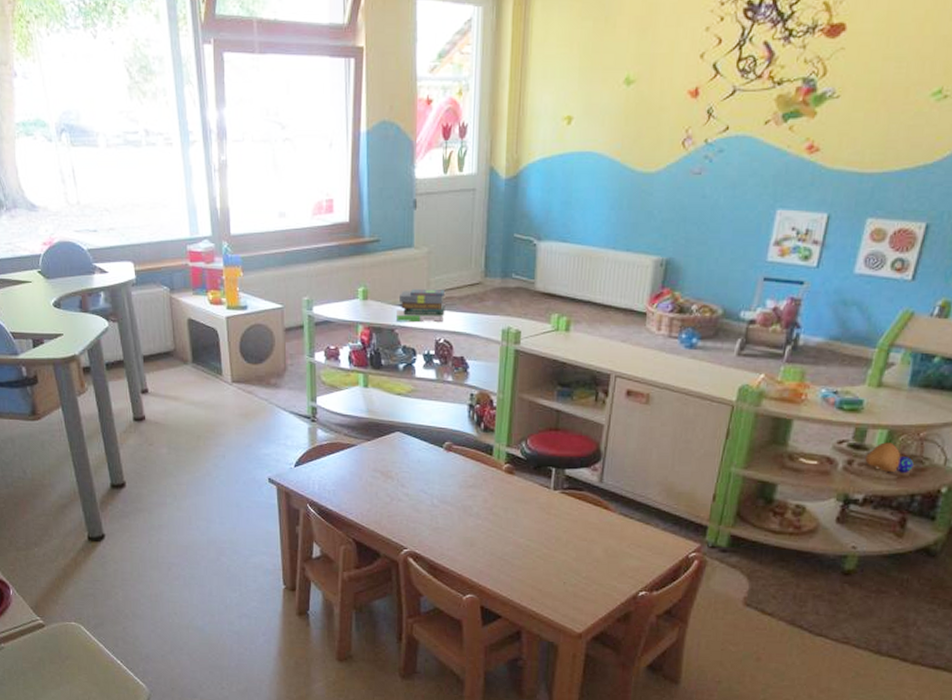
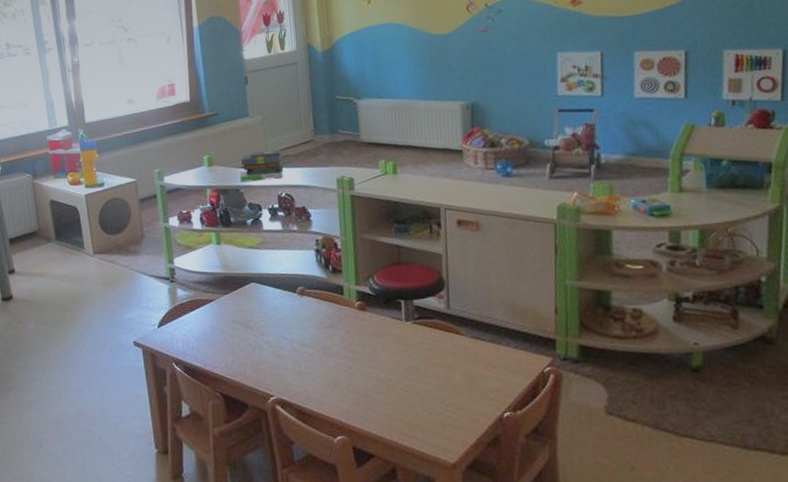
toy ball: present [865,442,914,474] -> none [685,241,730,269]

